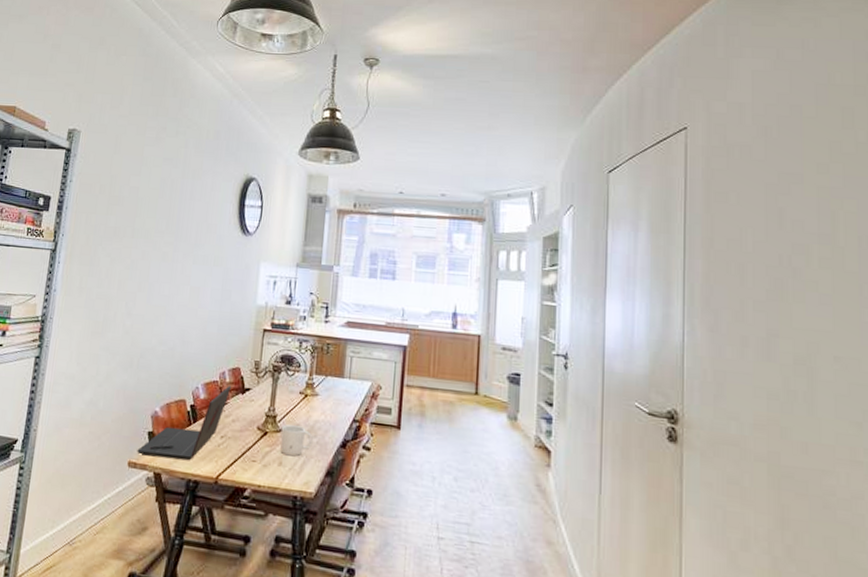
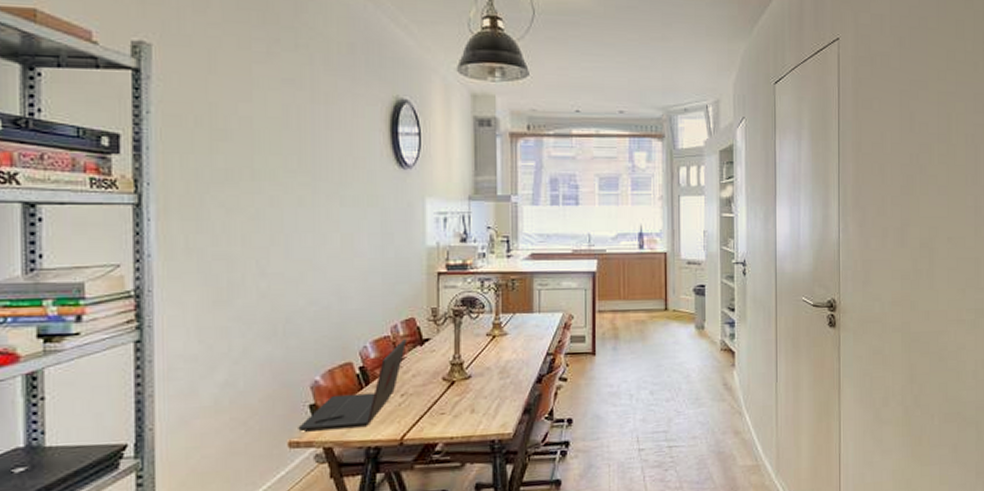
mug: present [280,424,313,457] -> none [469,369,506,402]

